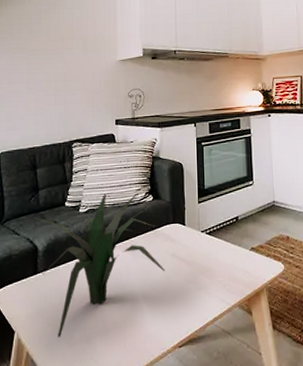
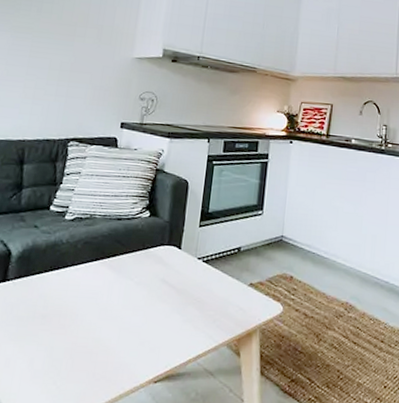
plant: present [33,193,165,337] -> none [12,202,151,355]

